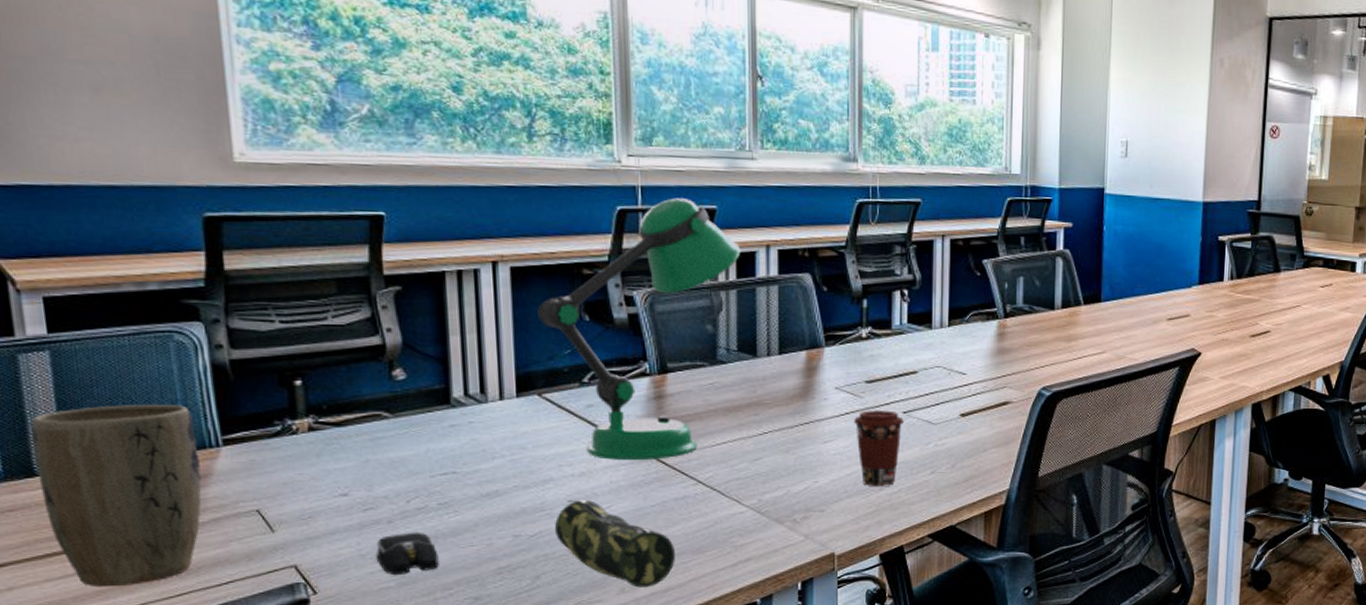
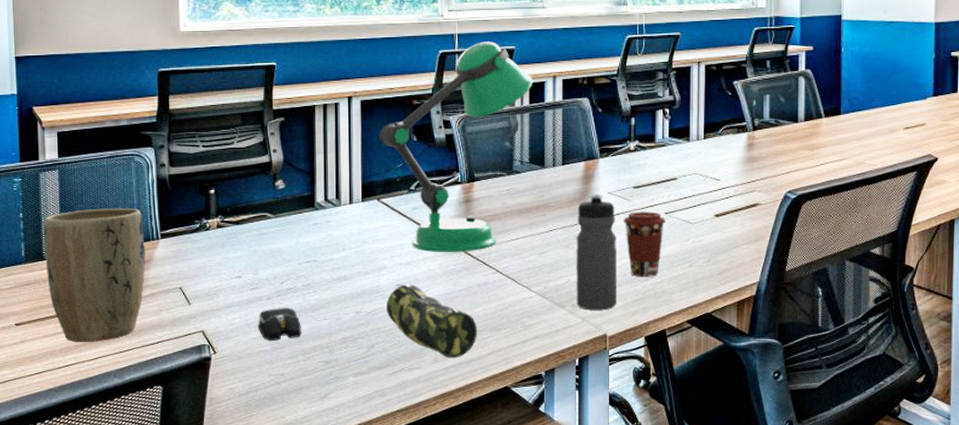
water bottle: none [796,390,847,526] -> present [576,195,618,311]

